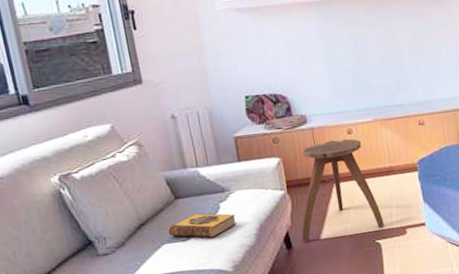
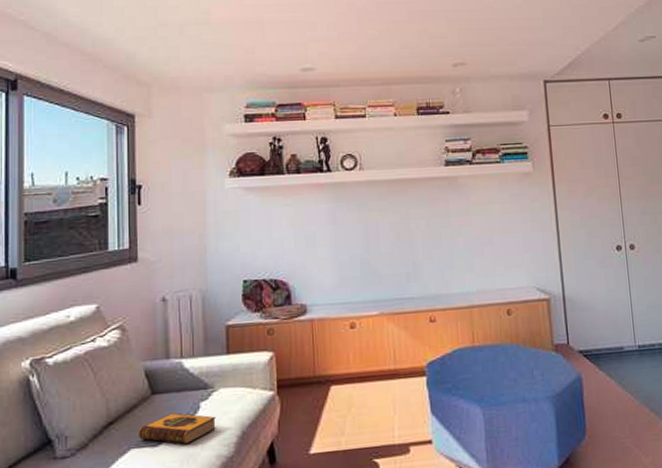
stool: present [301,138,384,242] -> none [288,333,384,456]

